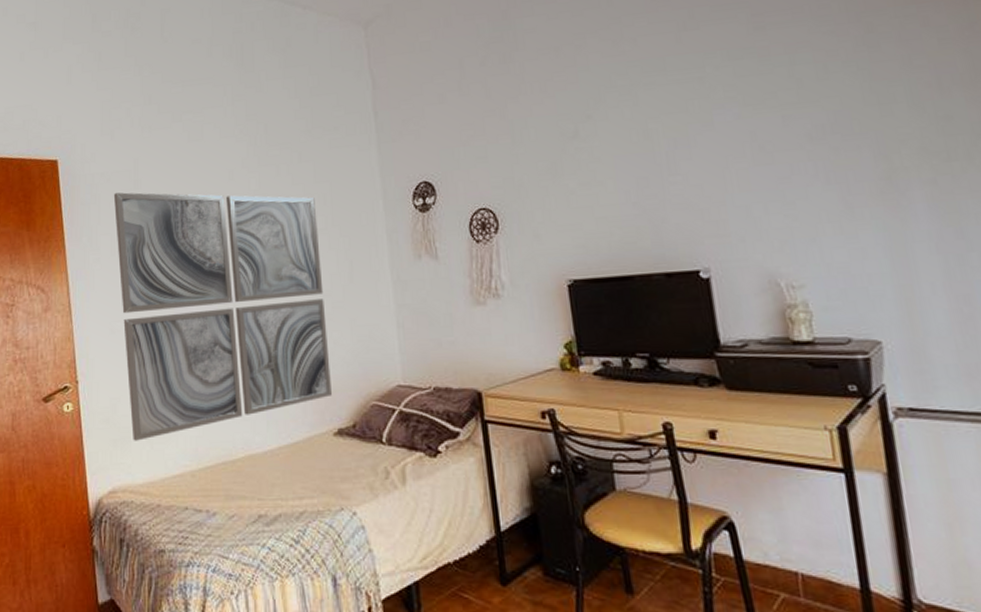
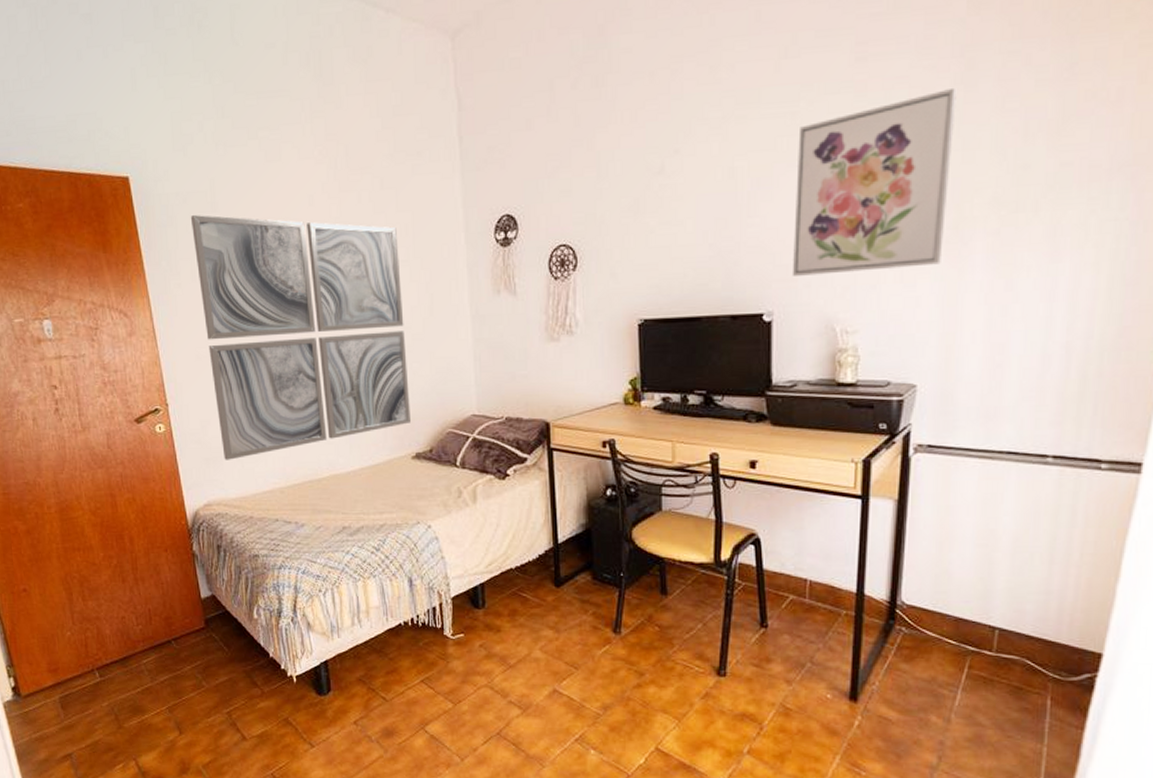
wall art: none [709,49,881,232] -> present [792,87,957,276]

